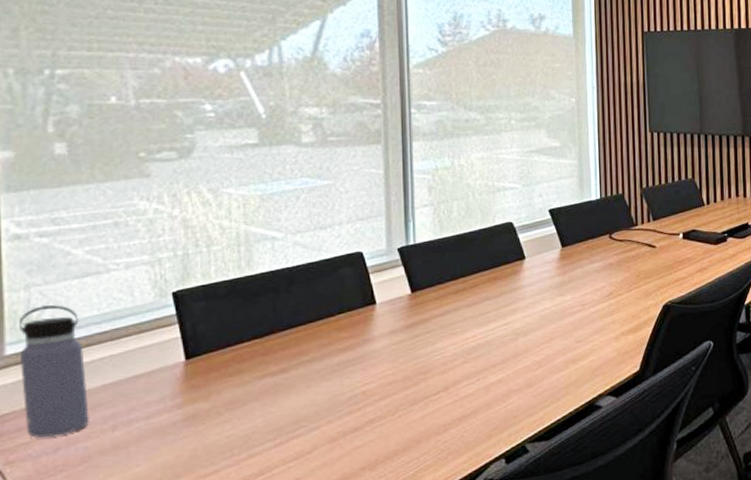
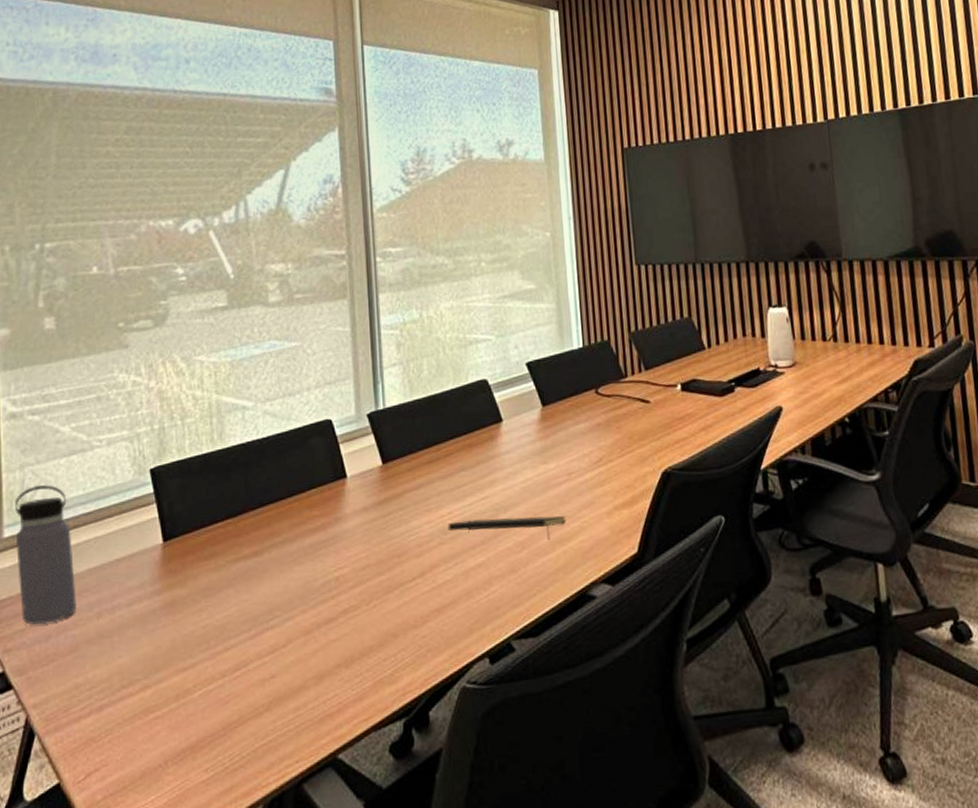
notepad: none [471,339,579,360] -> present [448,515,566,540]

